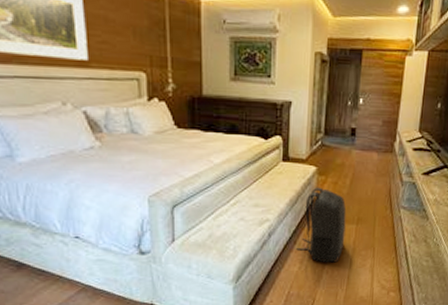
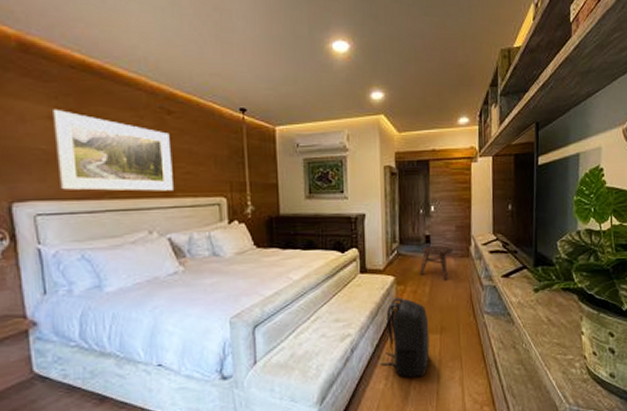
stool: none [342,139,378,175] -> present [420,245,454,281]

